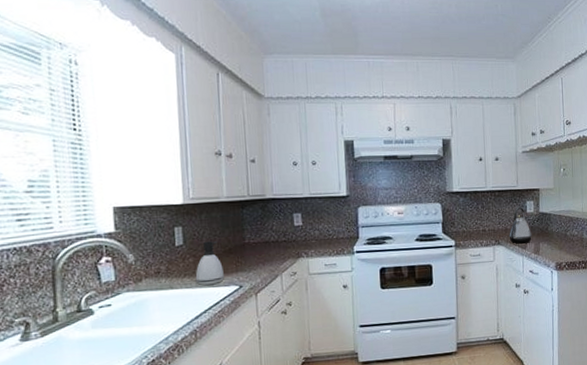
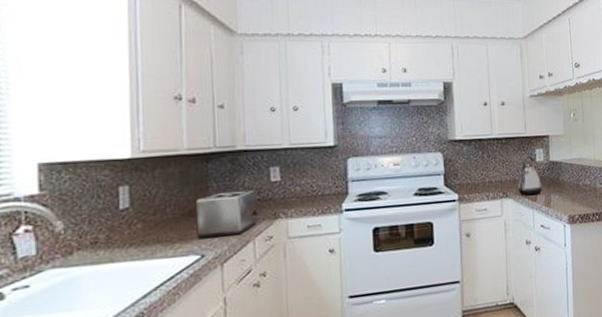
soap dispenser: present [195,241,224,287] -> none [144,202,182,258]
toaster: none [233,232,285,273] -> present [195,189,259,240]

